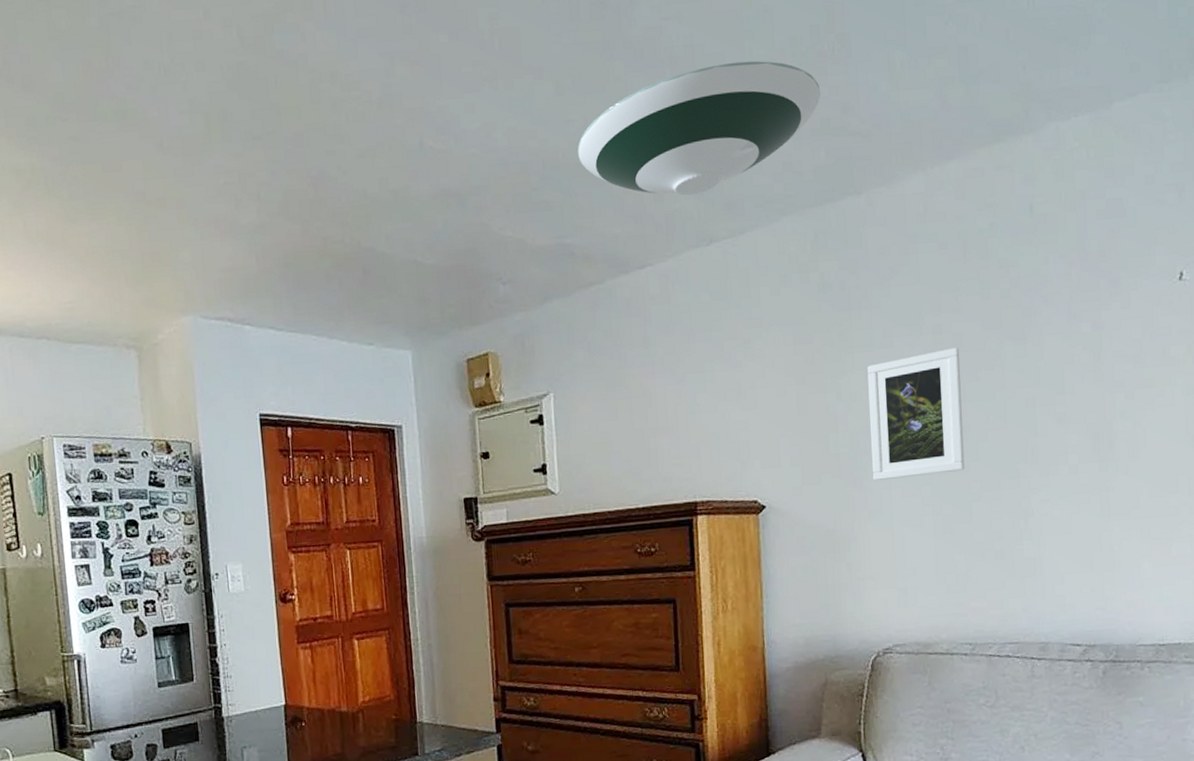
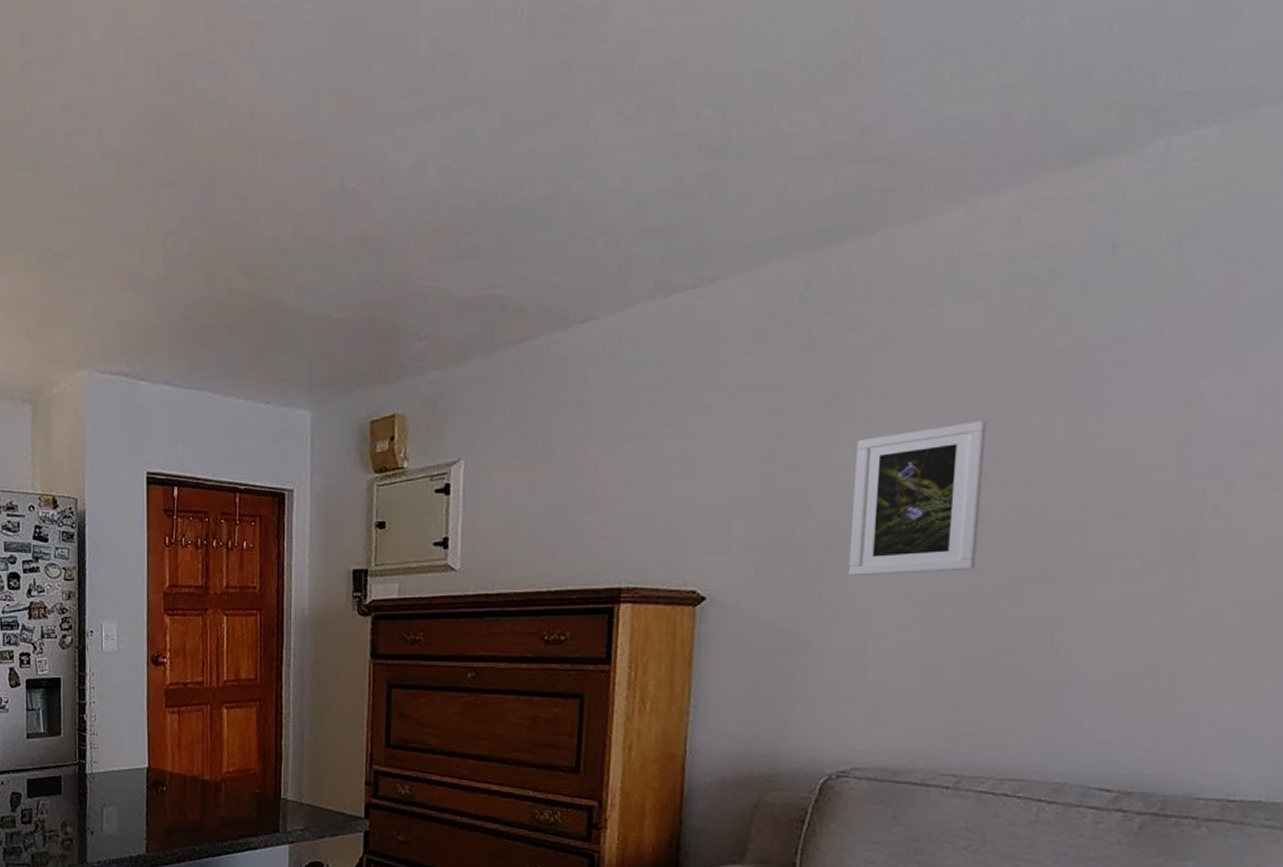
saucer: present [578,60,821,196] -> none [521,76,836,239]

